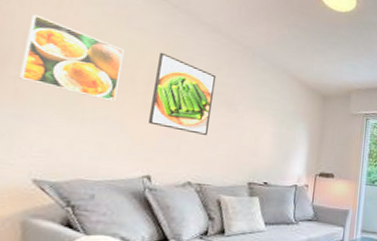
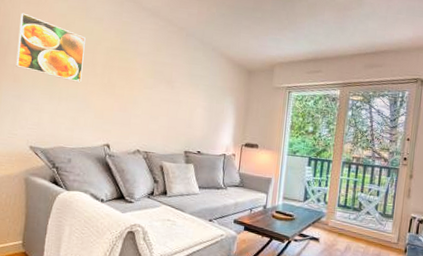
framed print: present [149,52,217,135] -> none [106,38,157,110]

